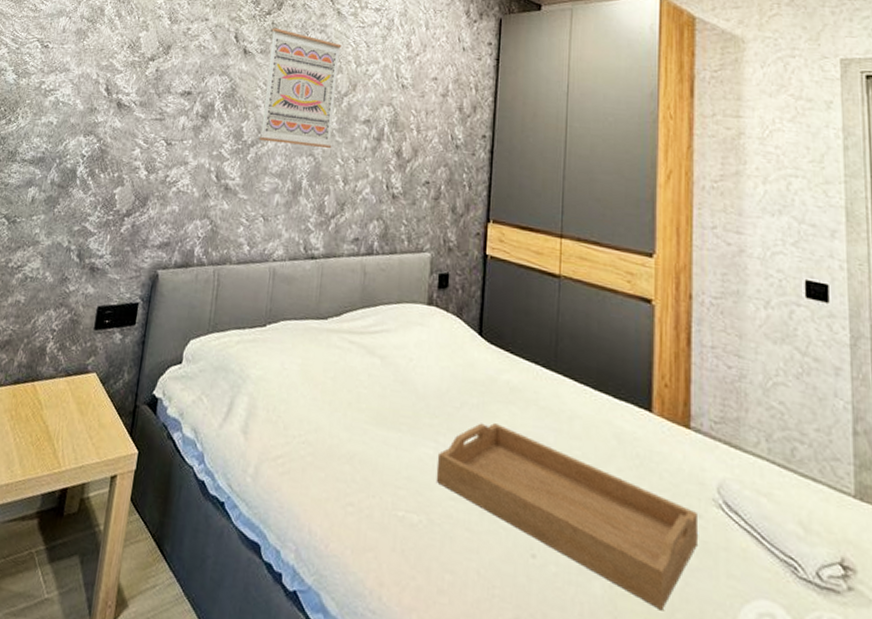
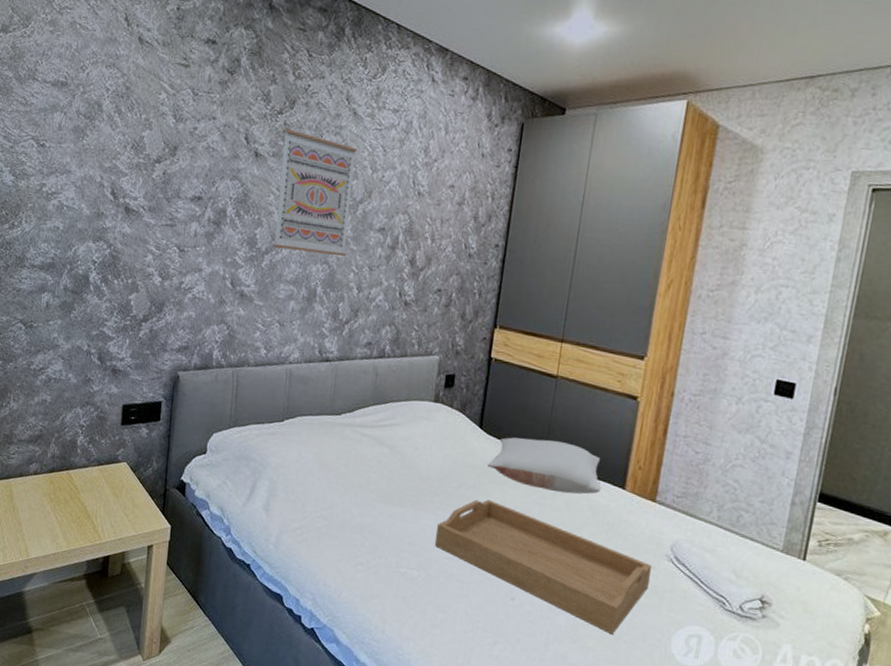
pillow: none [491,346,624,418] -> present [488,437,601,494]

